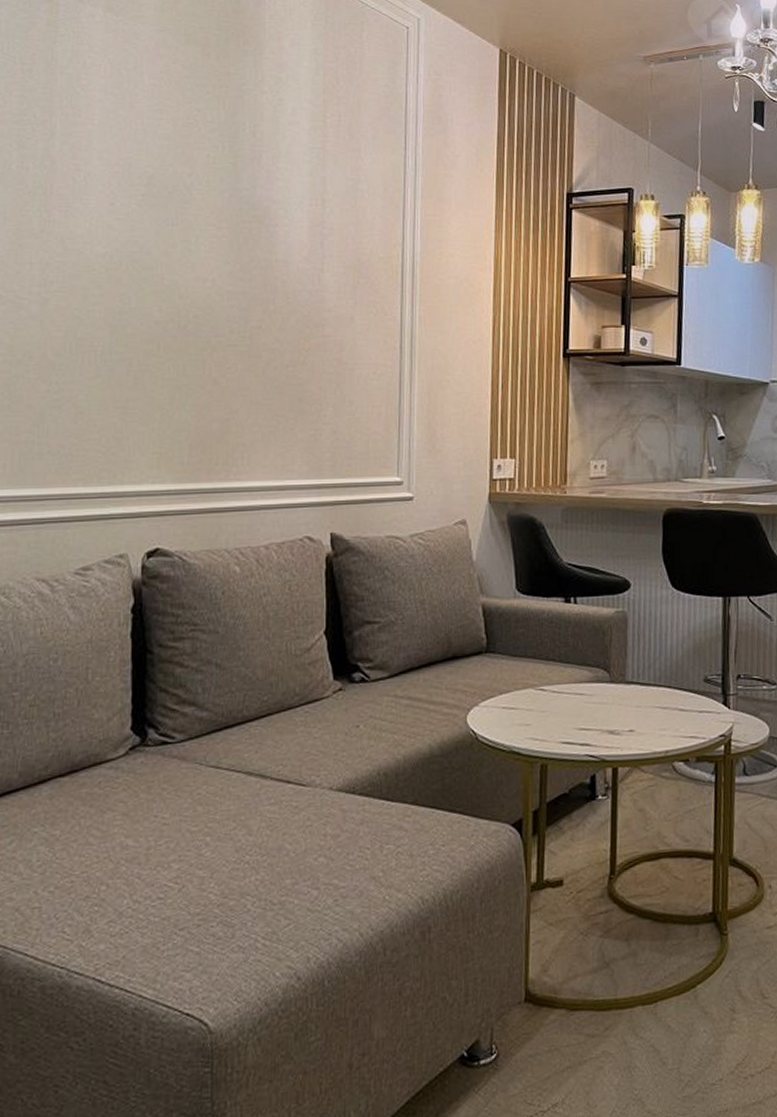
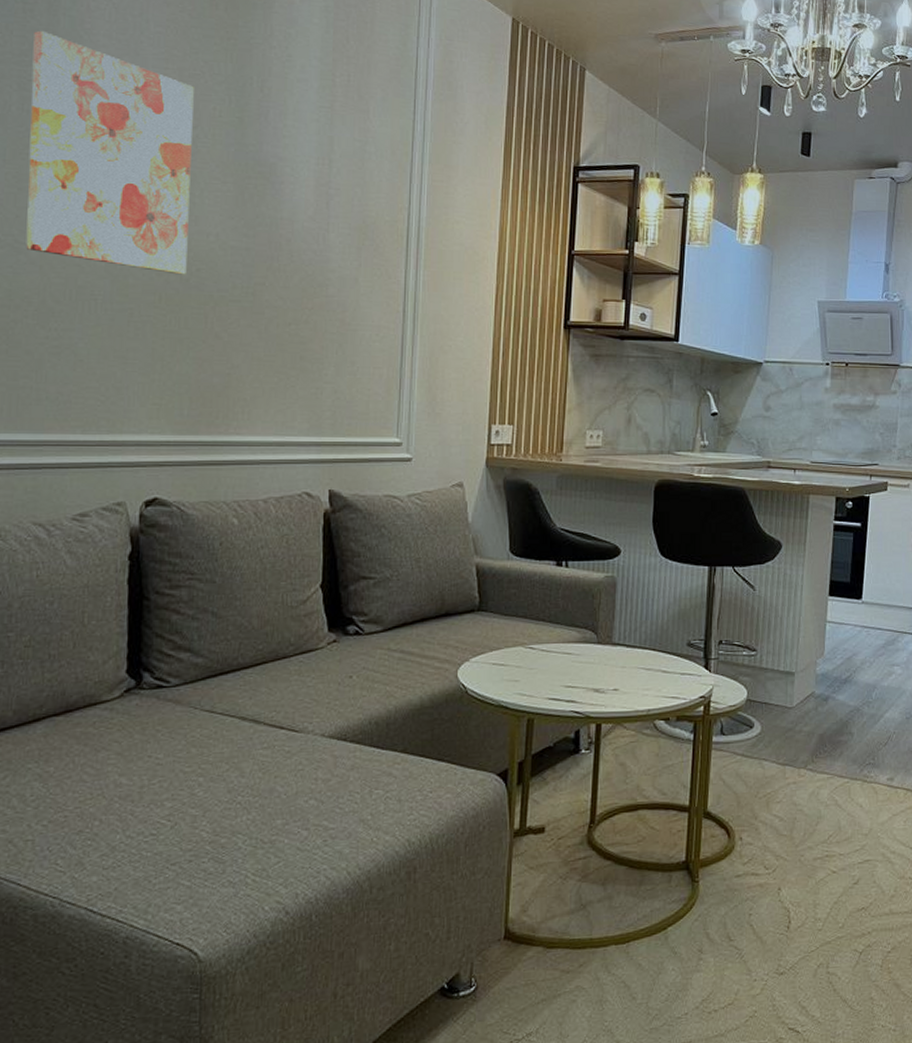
wall art: none [26,90,188,322] -> present [26,31,194,275]

